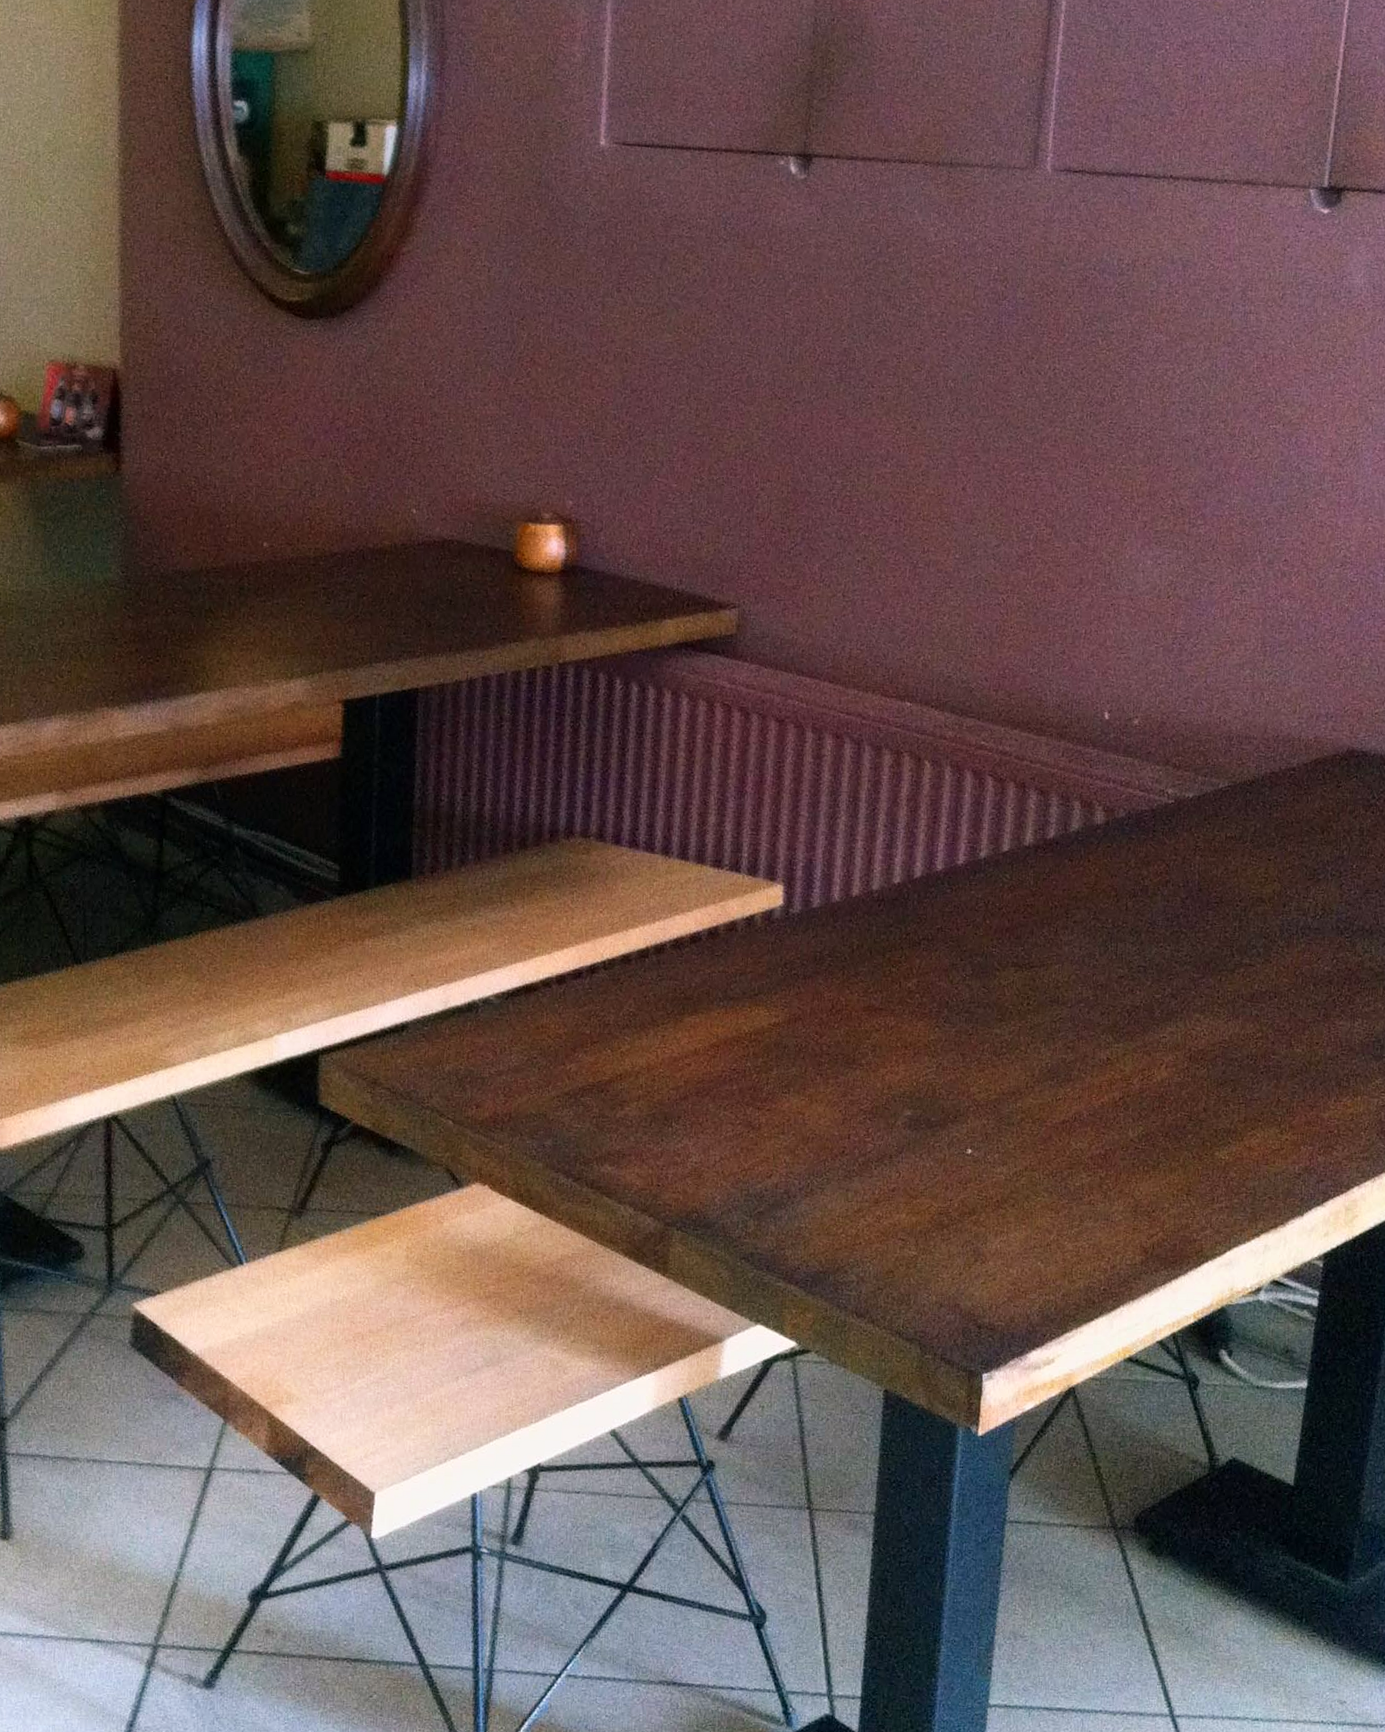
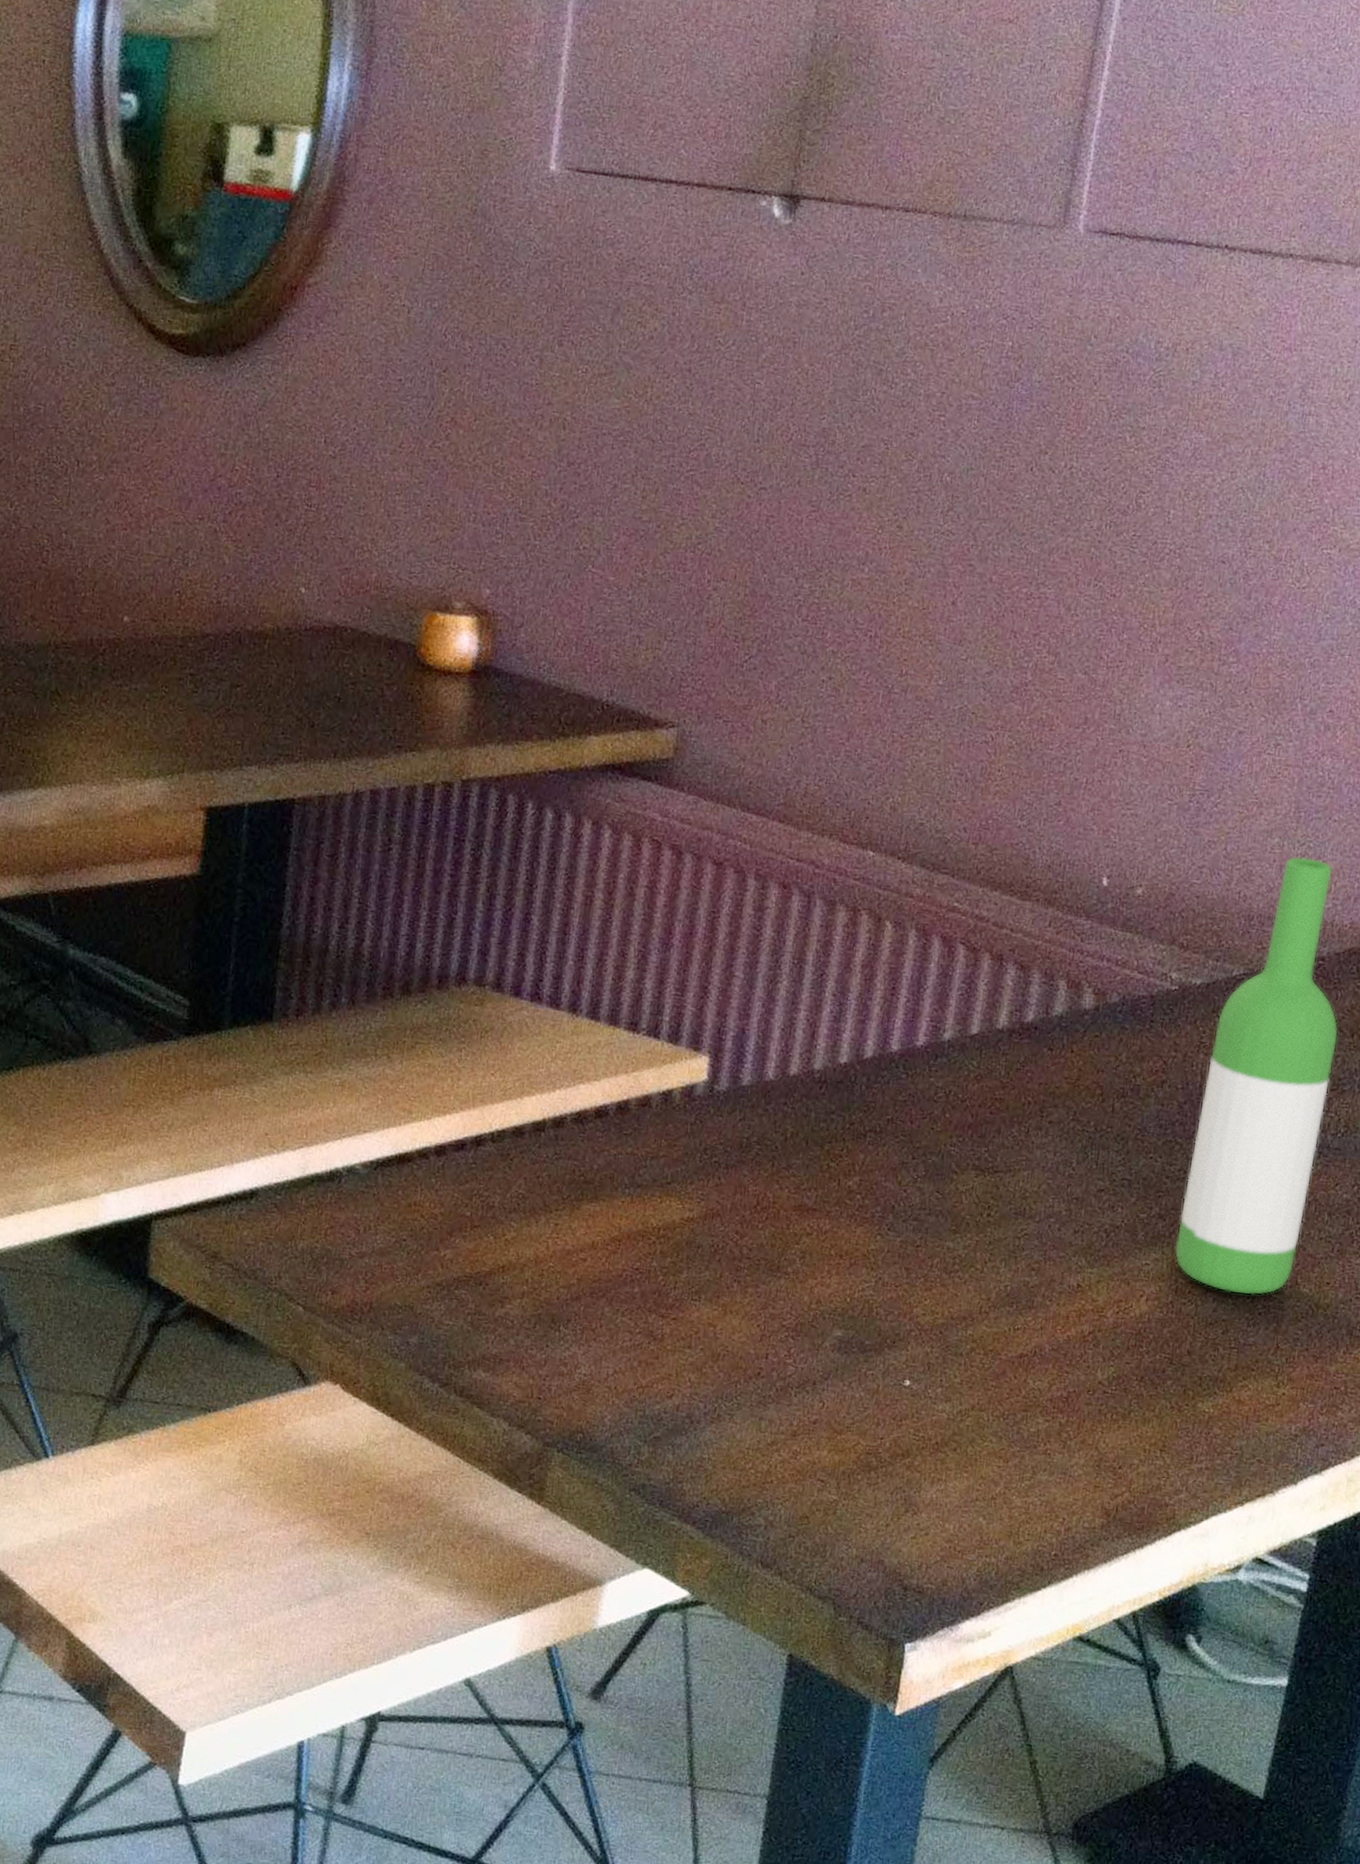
wine bottle: none [1187,684,1311,1058] -> present [1175,856,1338,1295]

